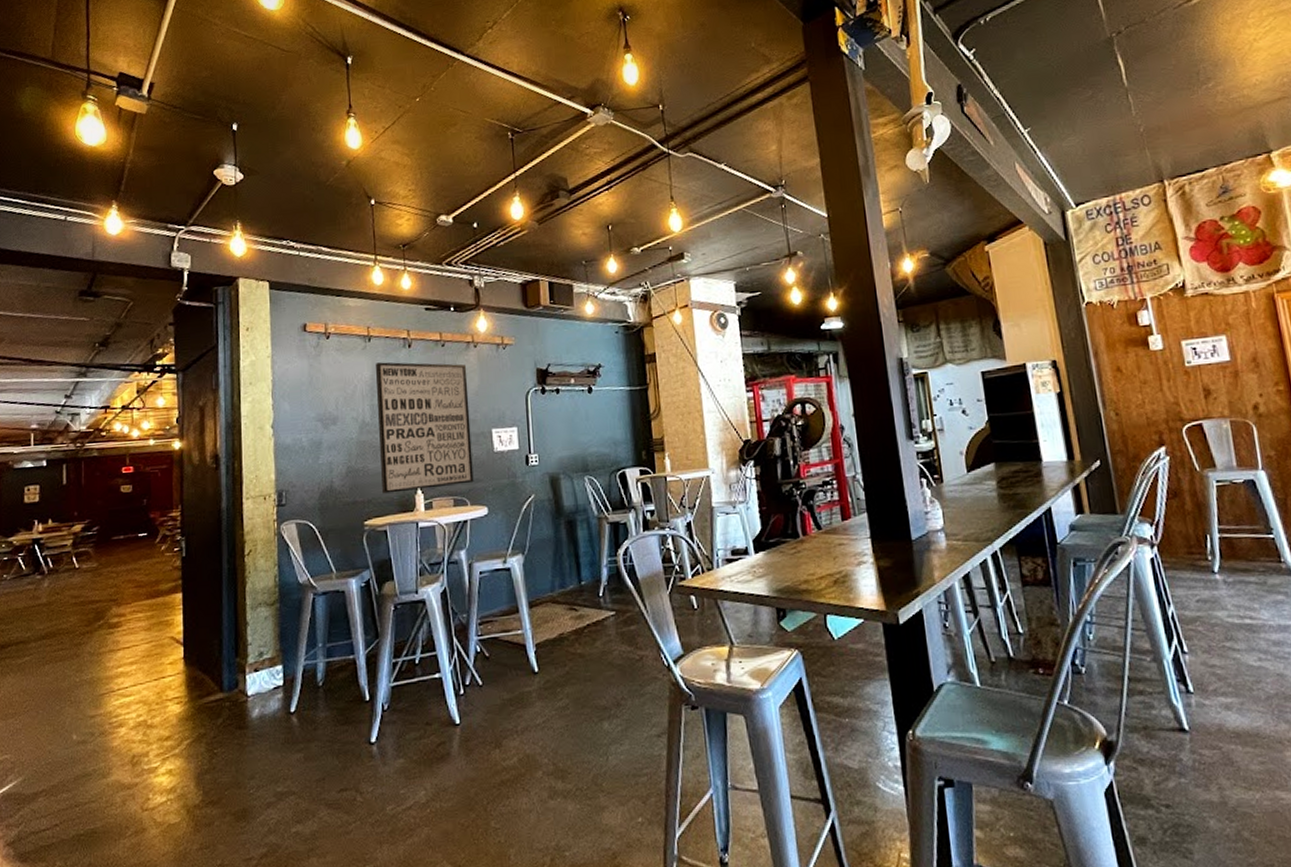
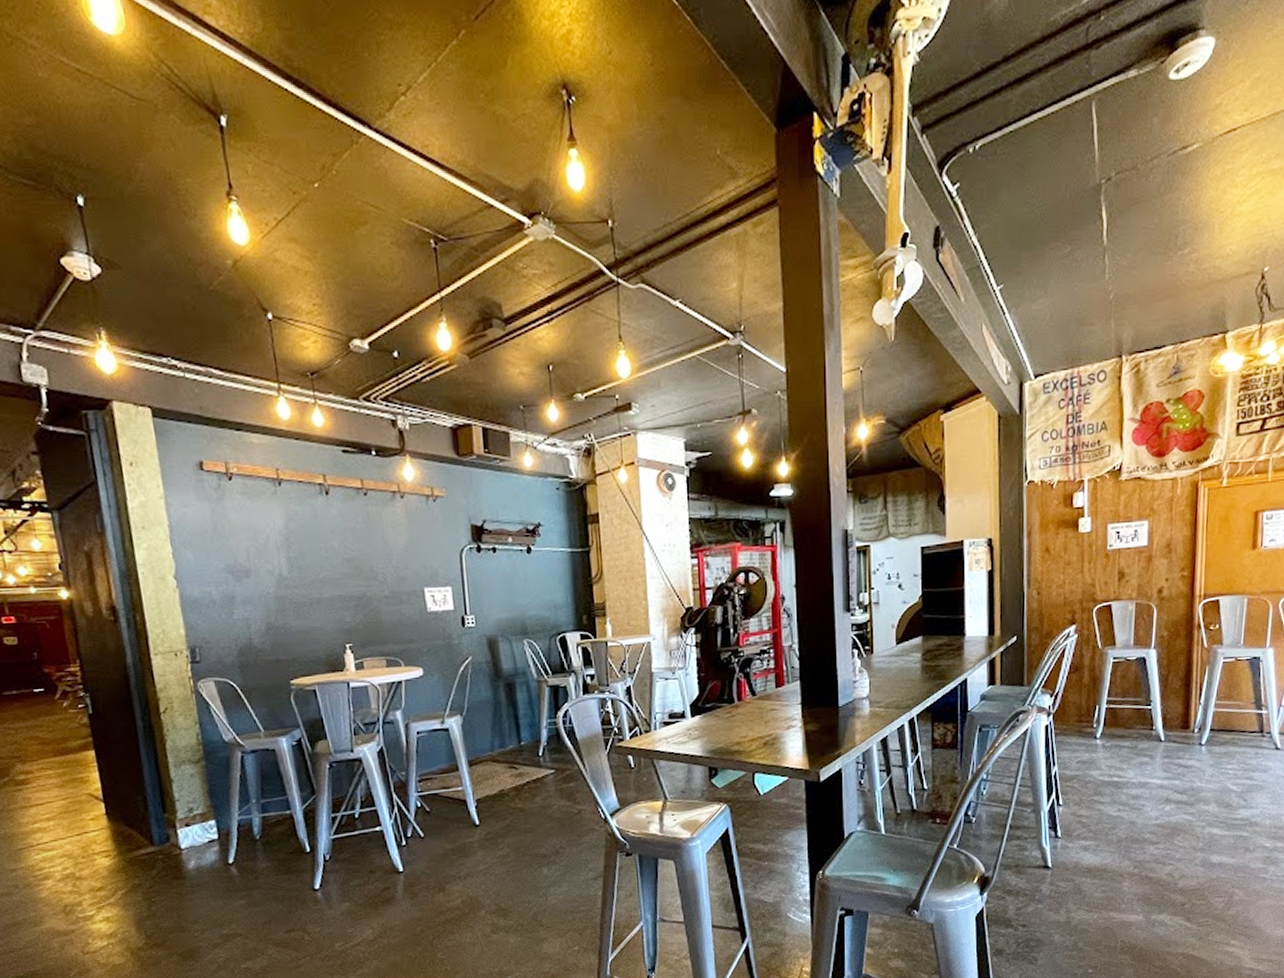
wall art: present [375,362,474,494] -> none [288,510,407,652]

